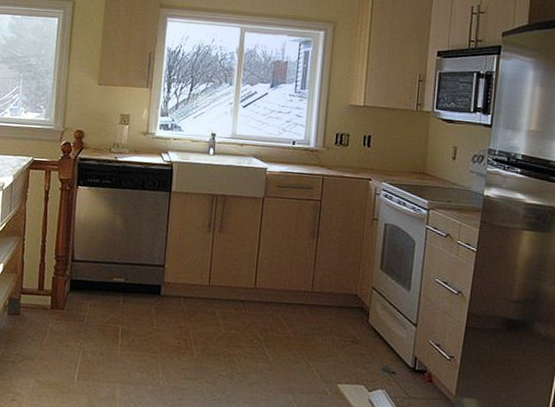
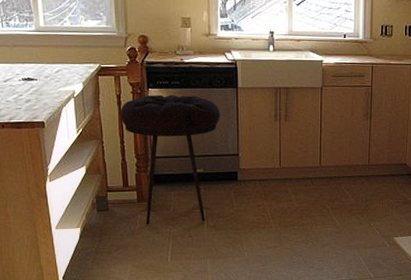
stool: none [45,193,150,339] -> present [120,94,220,225]

